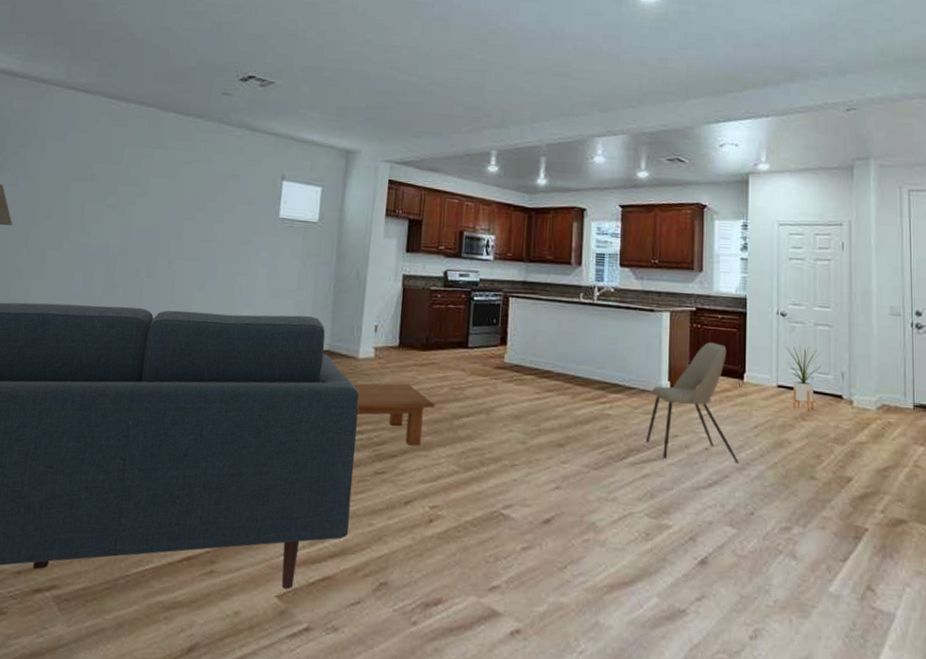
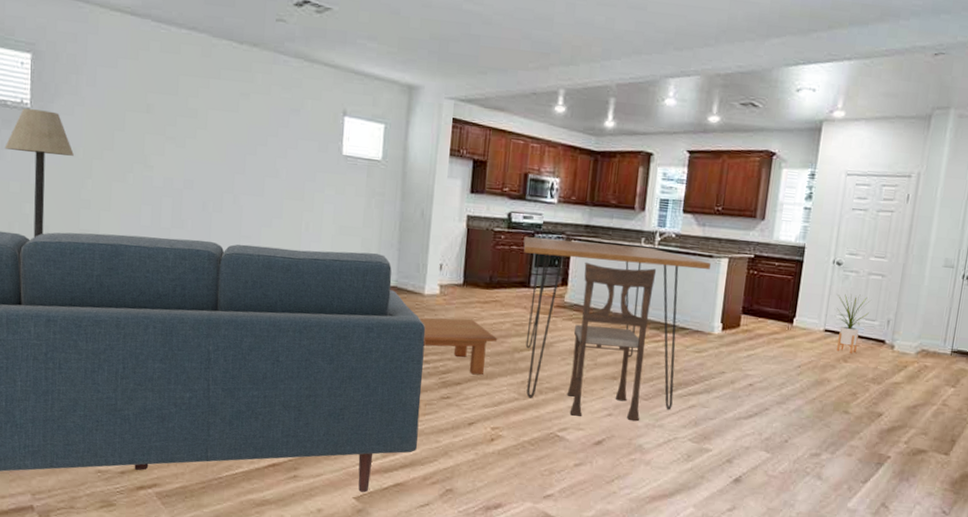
dining table: none [460,295,652,481] -> present [523,237,711,411]
dining chair: none [511,319,598,495] -> present [568,262,657,422]
dining chair: present [645,342,739,464] -> none [694,288,780,399]

